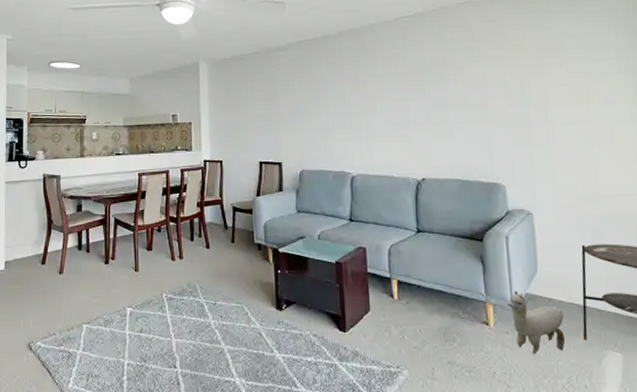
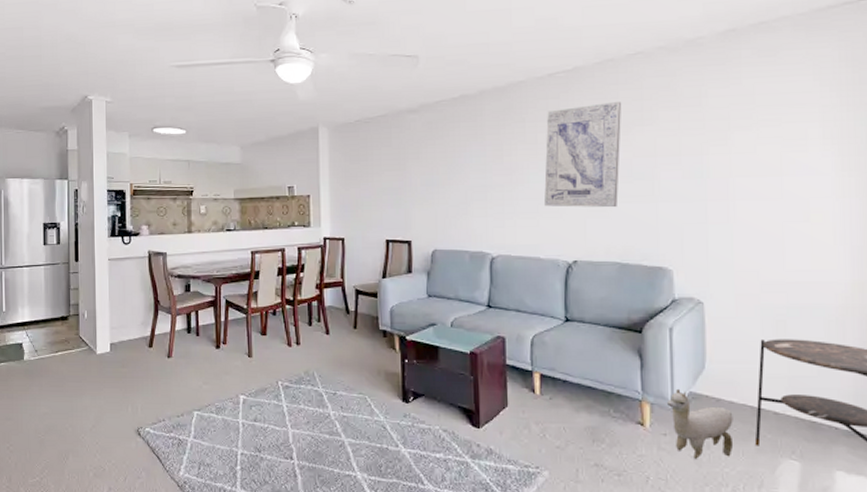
wall art: none [394,41,457,132] -> present [543,101,621,208]

